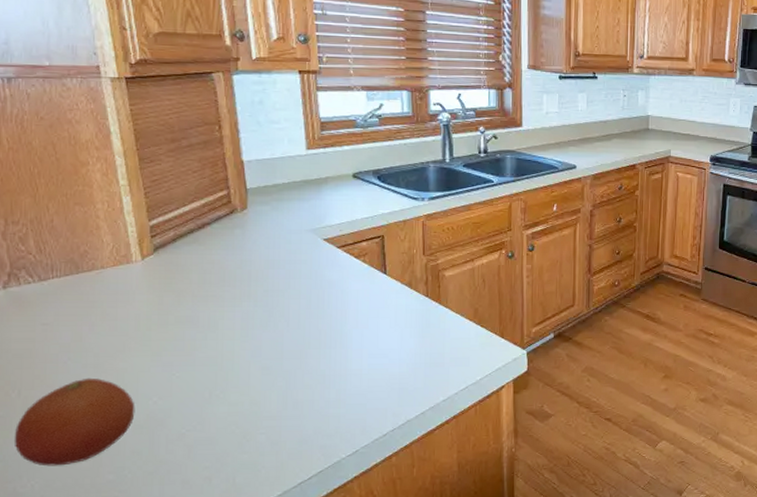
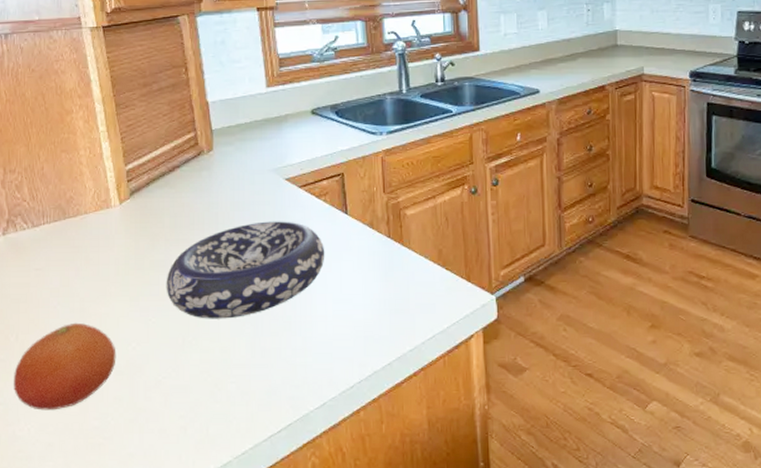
decorative bowl: none [192,279,363,373] -> present [166,221,325,319]

